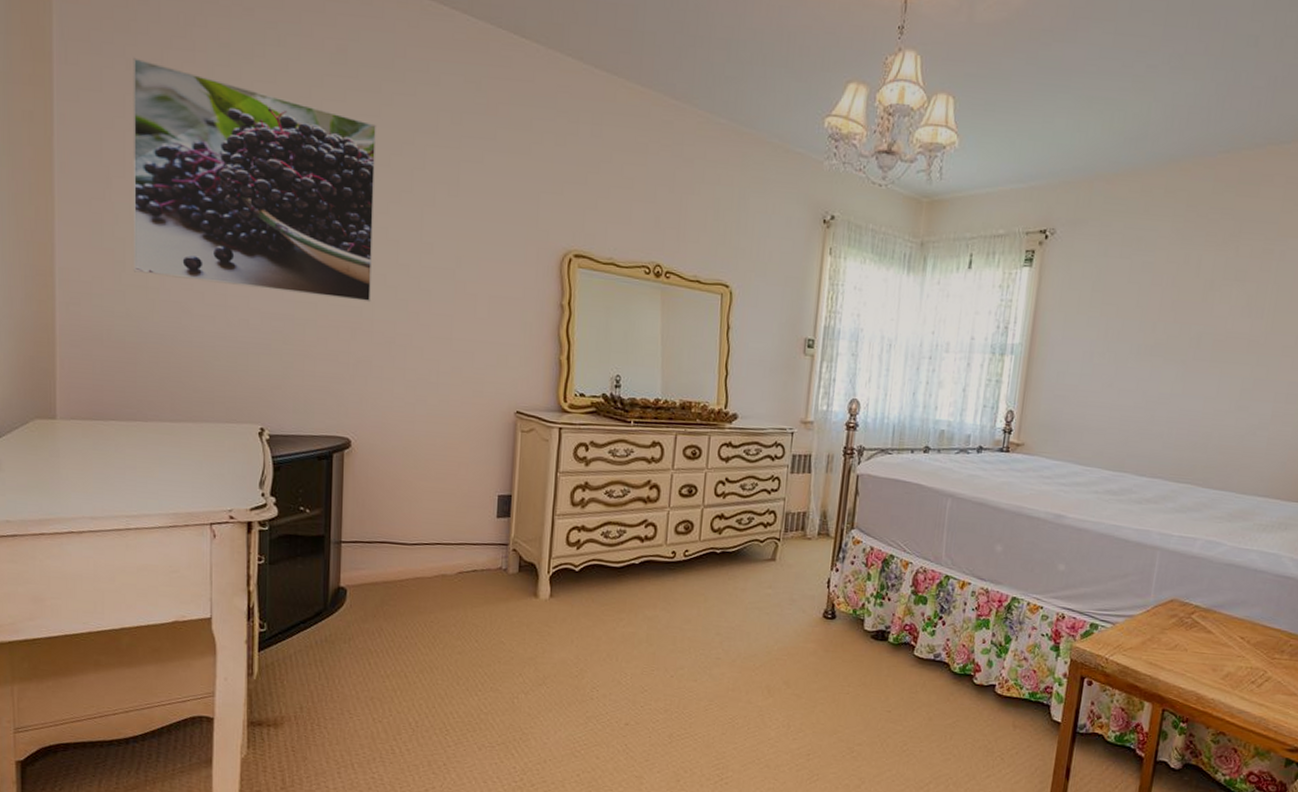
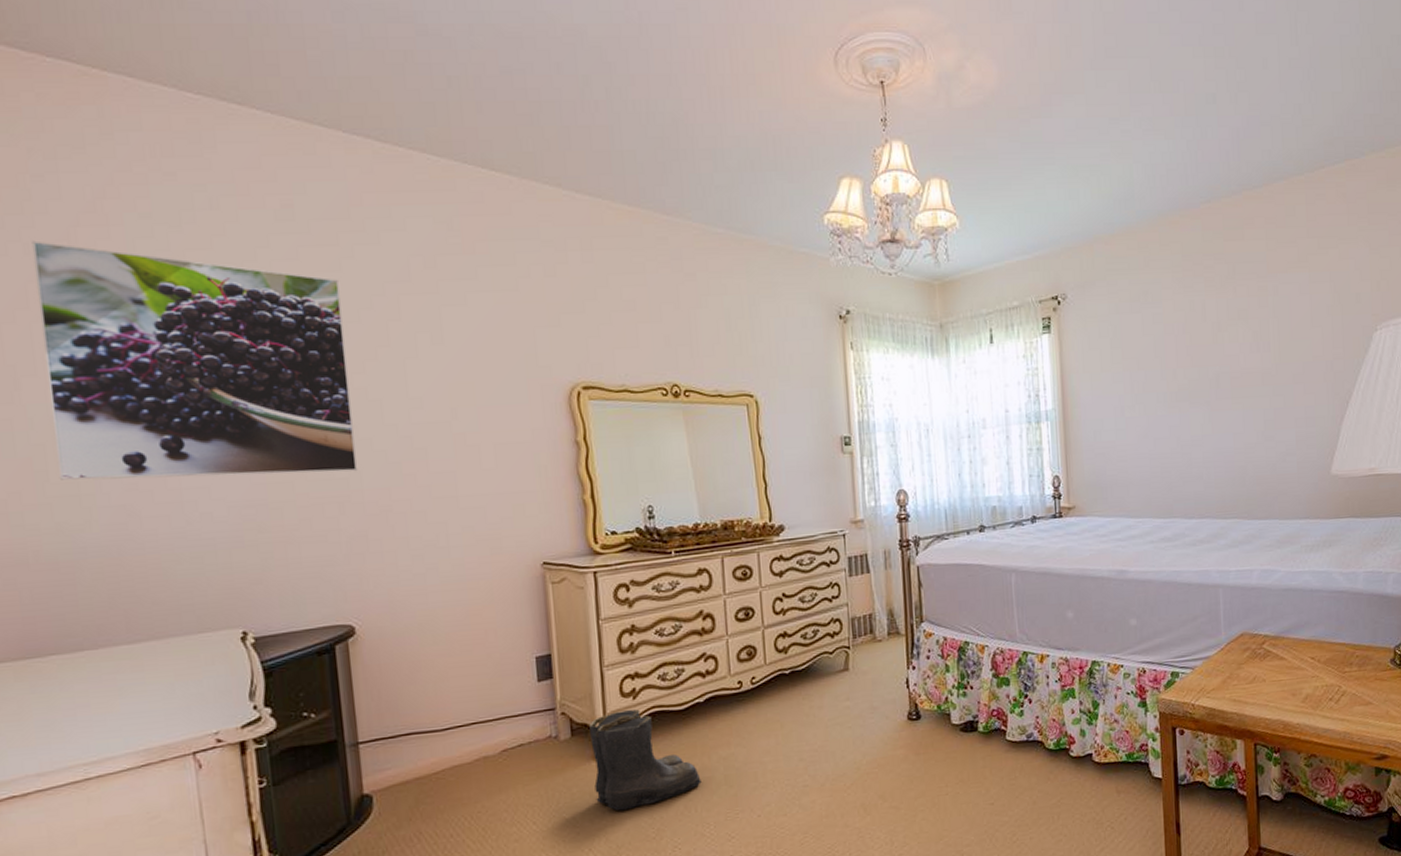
boots: none [531,557,626,647] -> present [589,708,702,811]

